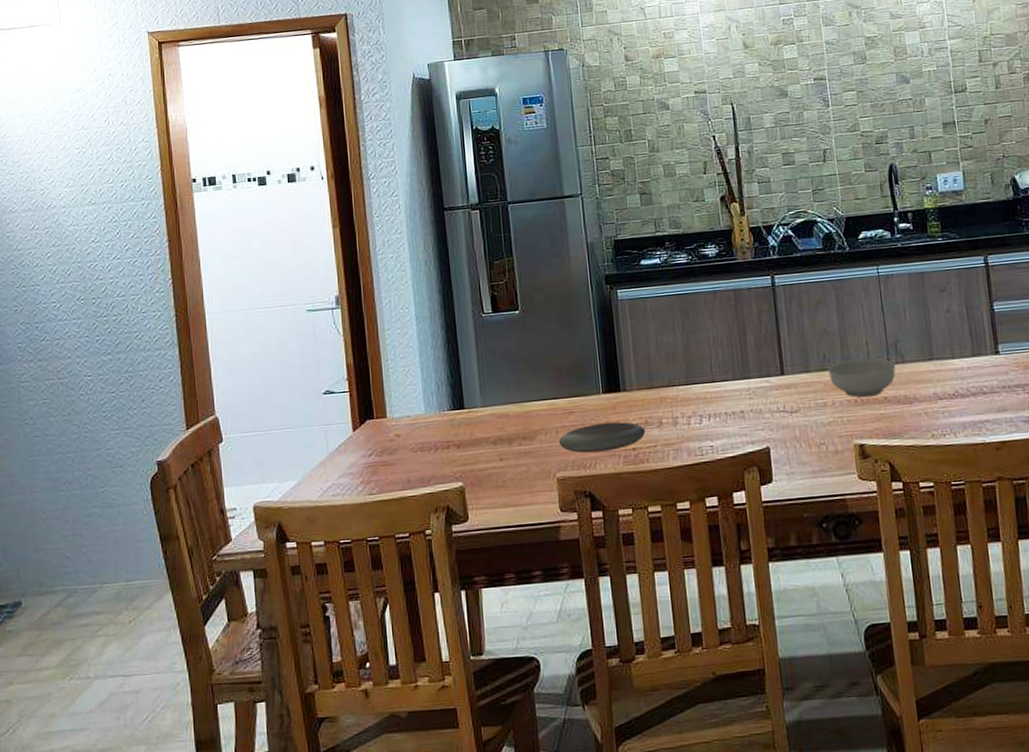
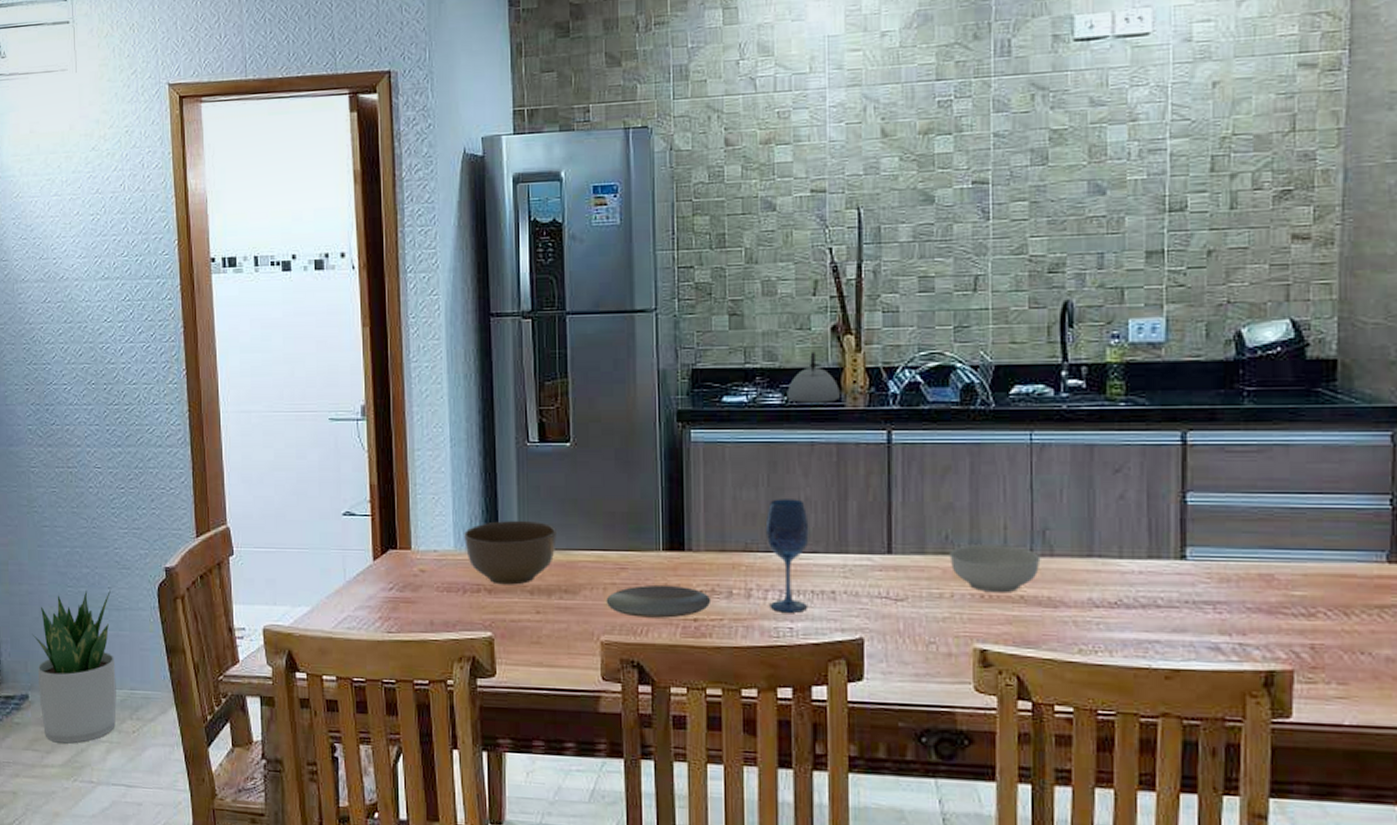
planter: none [24,489,112,645] -> present [32,590,117,744]
bowl: none [432,380,513,440] -> present [463,520,557,585]
wineglass: none [683,338,723,434] -> present [765,499,809,613]
kettle: none [690,218,733,260] -> present [787,351,841,403]

